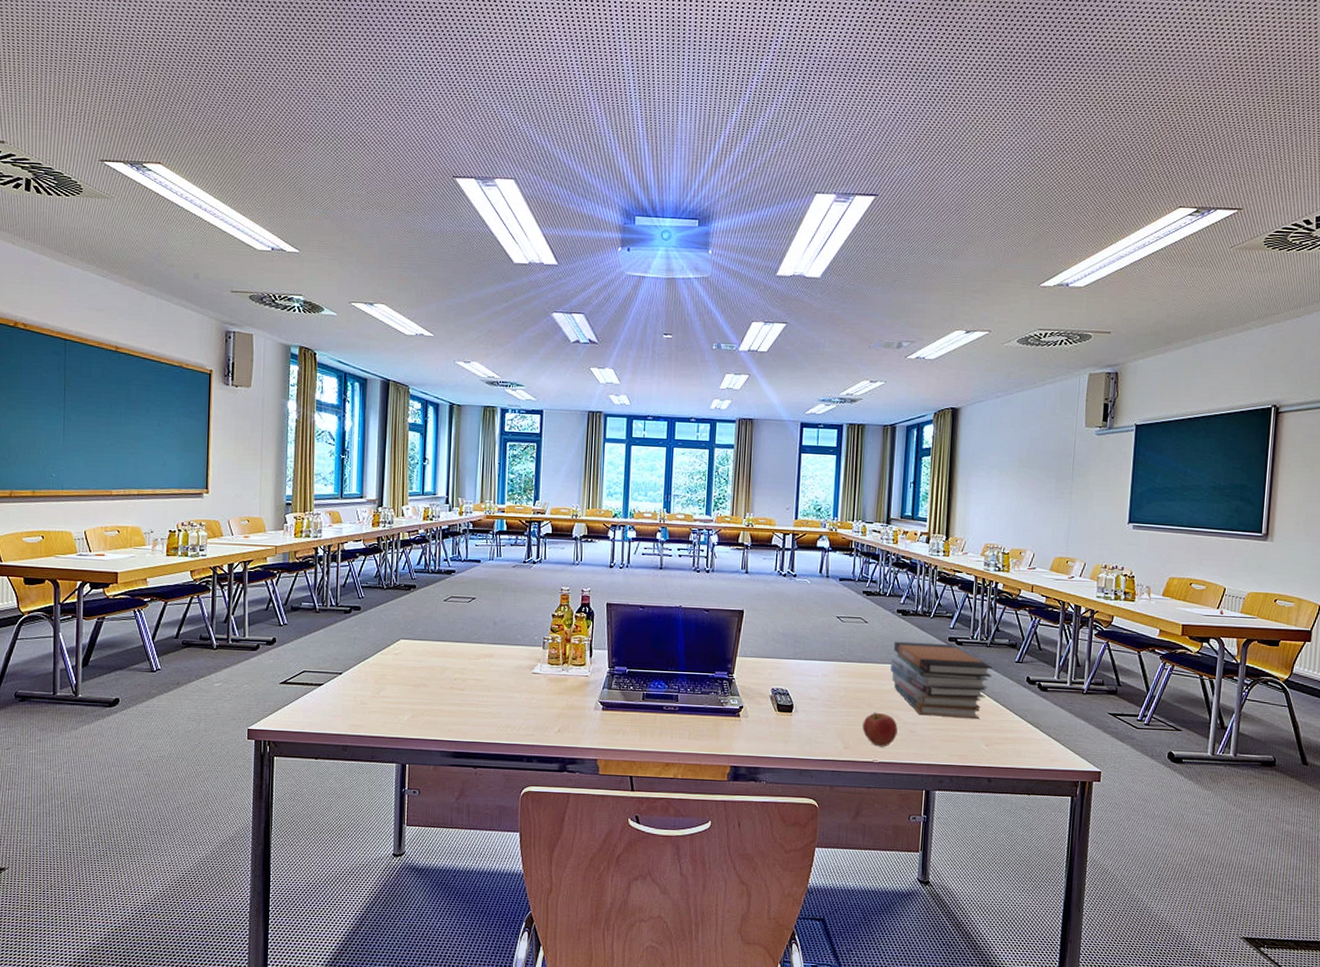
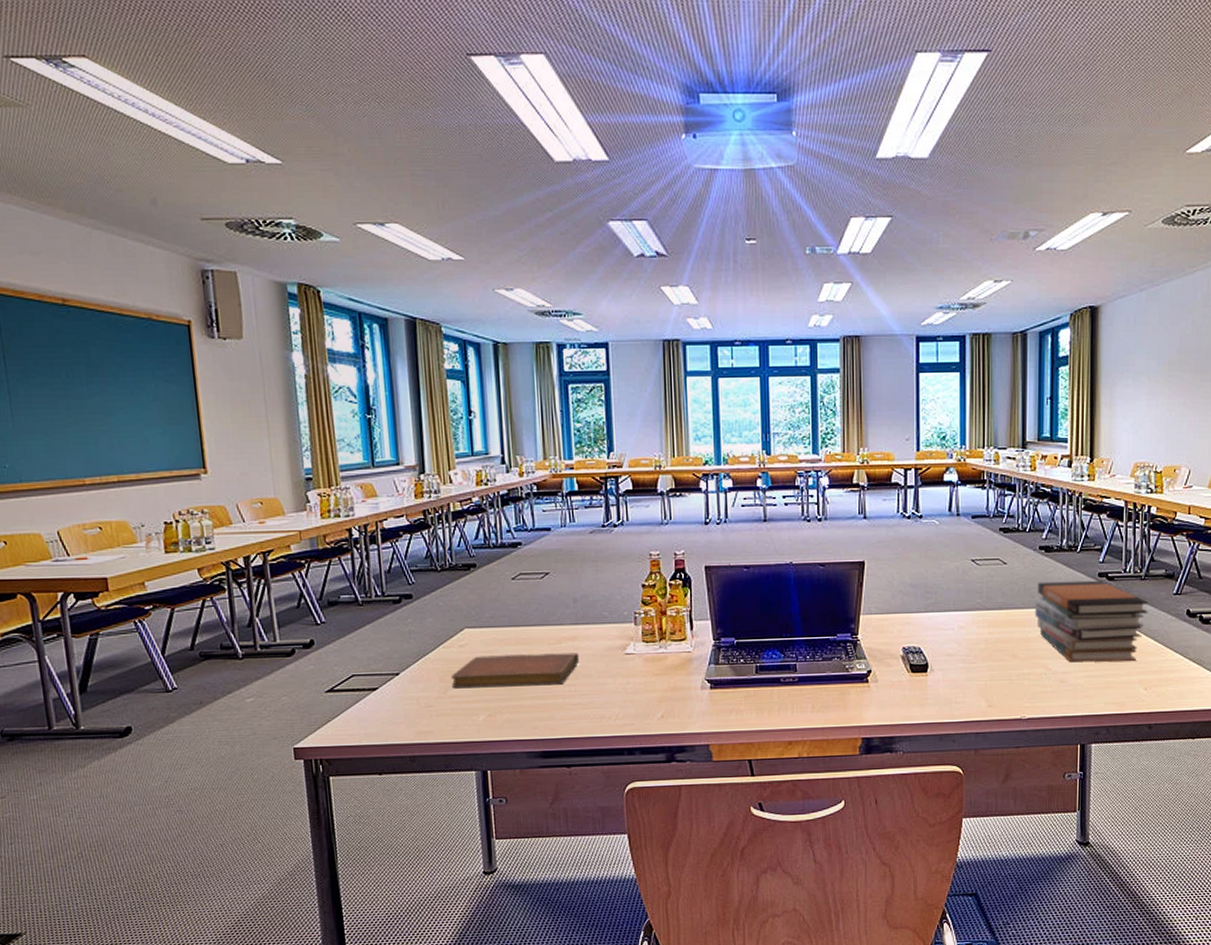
notebook: none [384,664,494,695] -> present [450,652,580,688]
apple: present [862,712,898,747] -> none [1007,663,1046,702]

